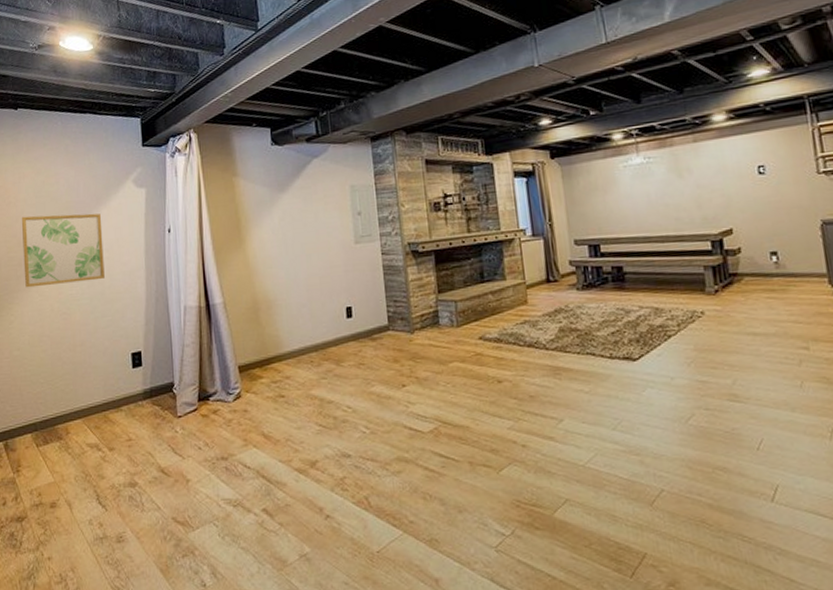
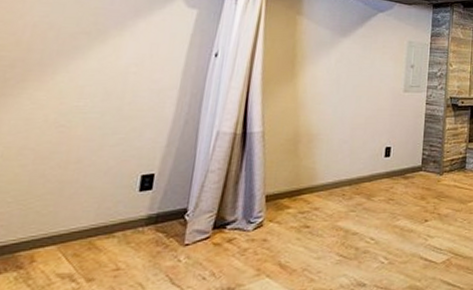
wall art: present [21,213,105,288] -> none [14,14,137,95]

